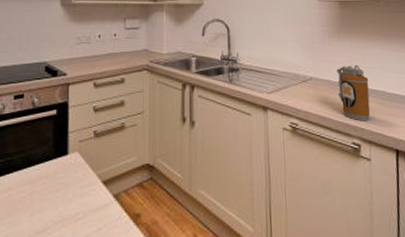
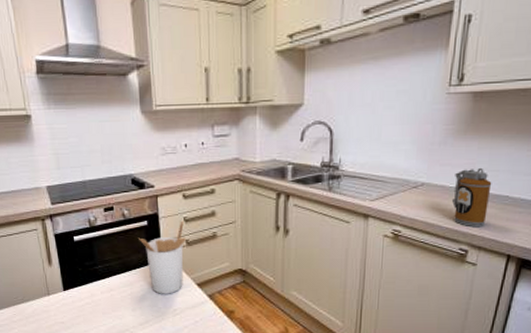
utensil holder: none [46,110,95,194] -> present [139,220,187,294]

